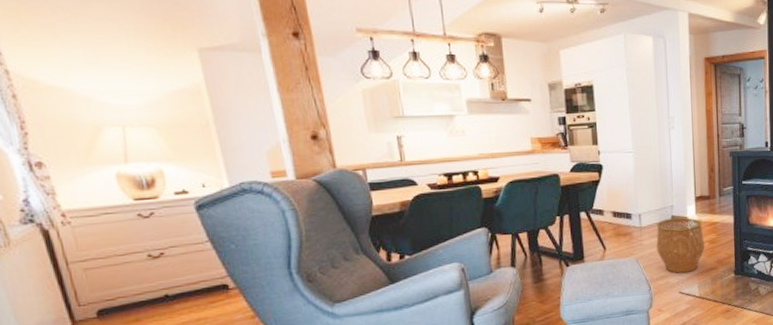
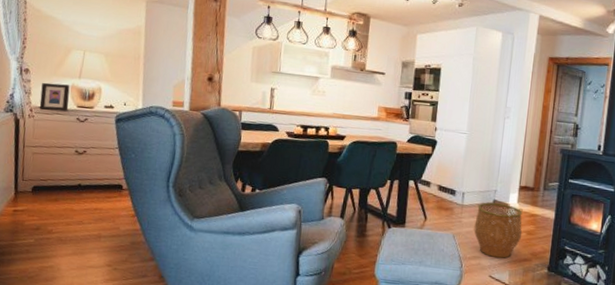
picture frame: none [69,174,121,213] -> present [39,82,70,112]

